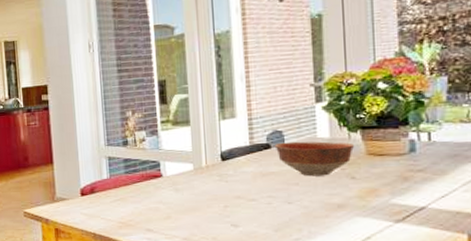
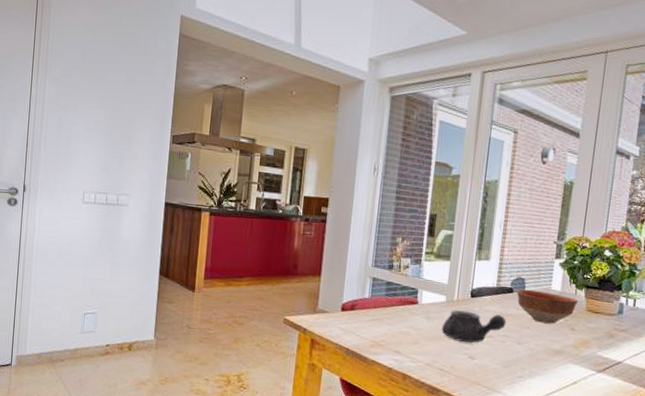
teapot: none [194,175,269,211] -> present [441,310,507,343]

